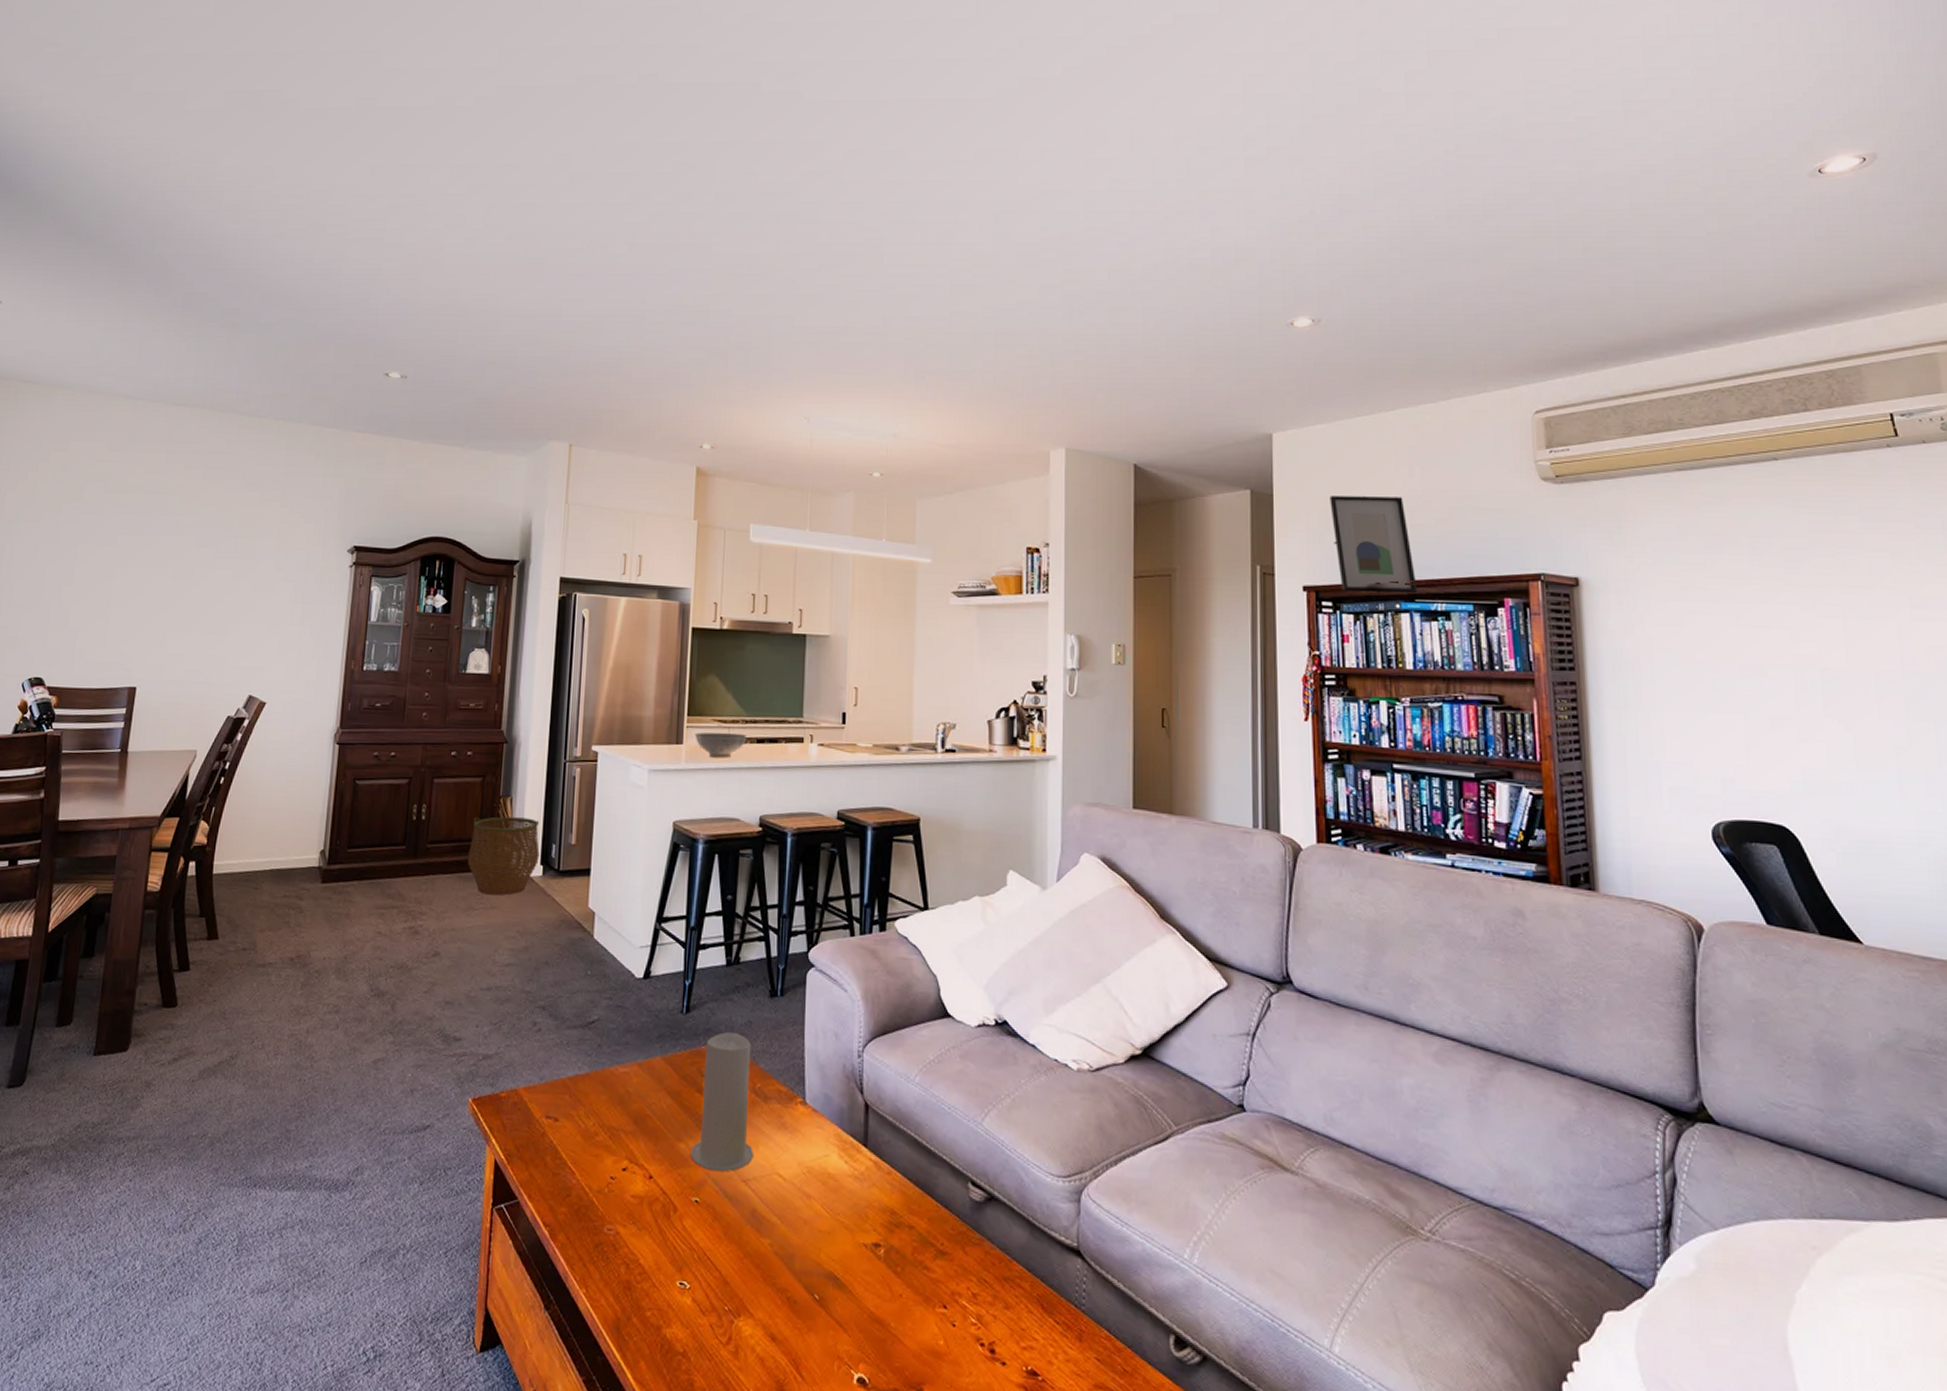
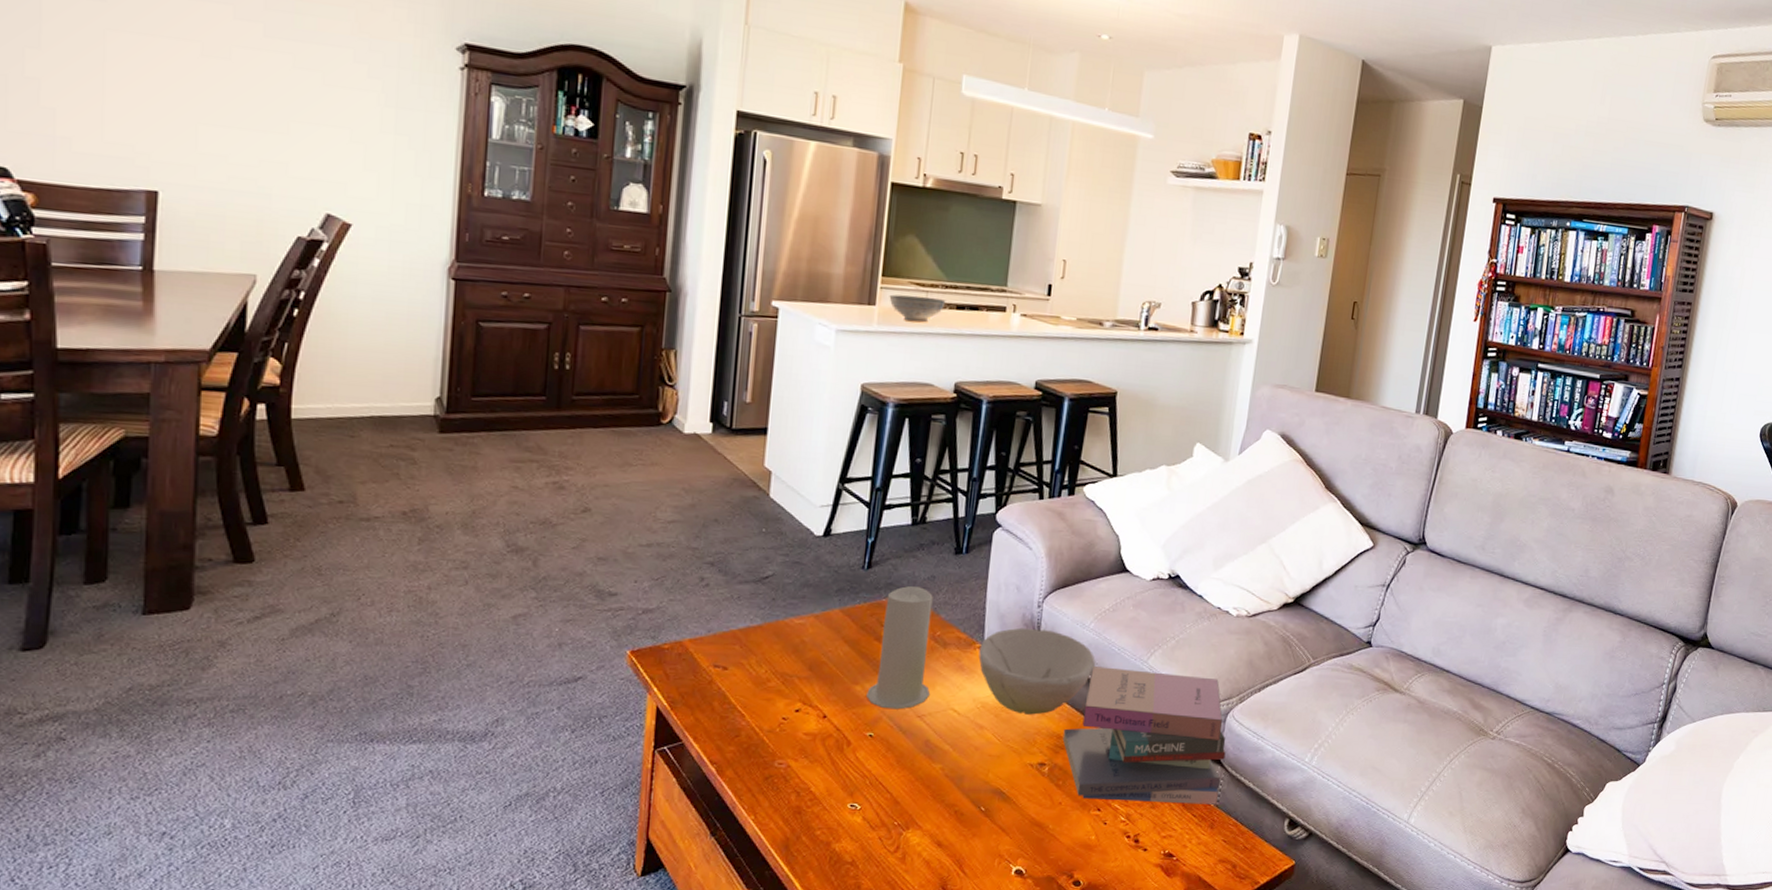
basket: present [467,816,539,896] -> none [622,369,709,453]
bowl: none [801,1080,924,1184] -> present [978,627,1095,715]
books: none [897,1128,1085,1310] -> present [1062,666,1226,805]
picture frame: present [1329,496,1418,594] -> none [1525,114,1591,214]

